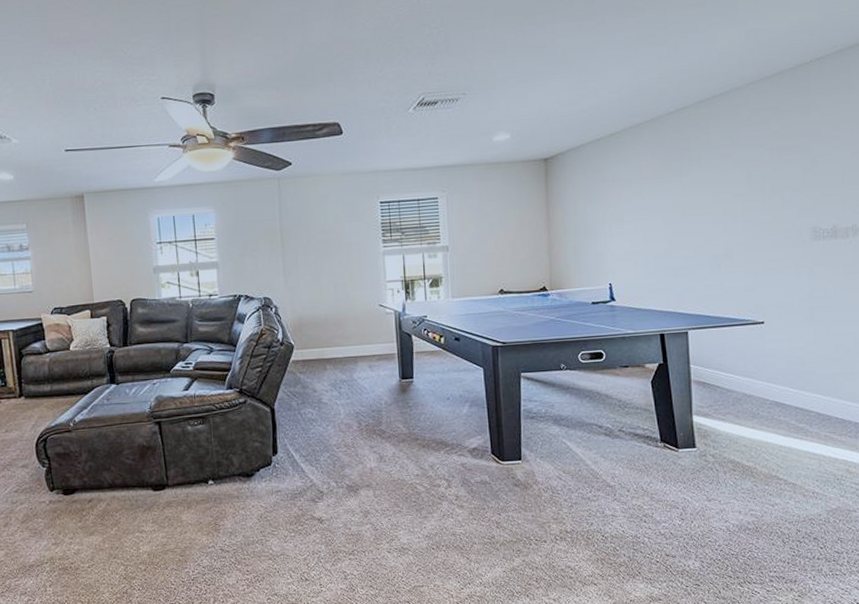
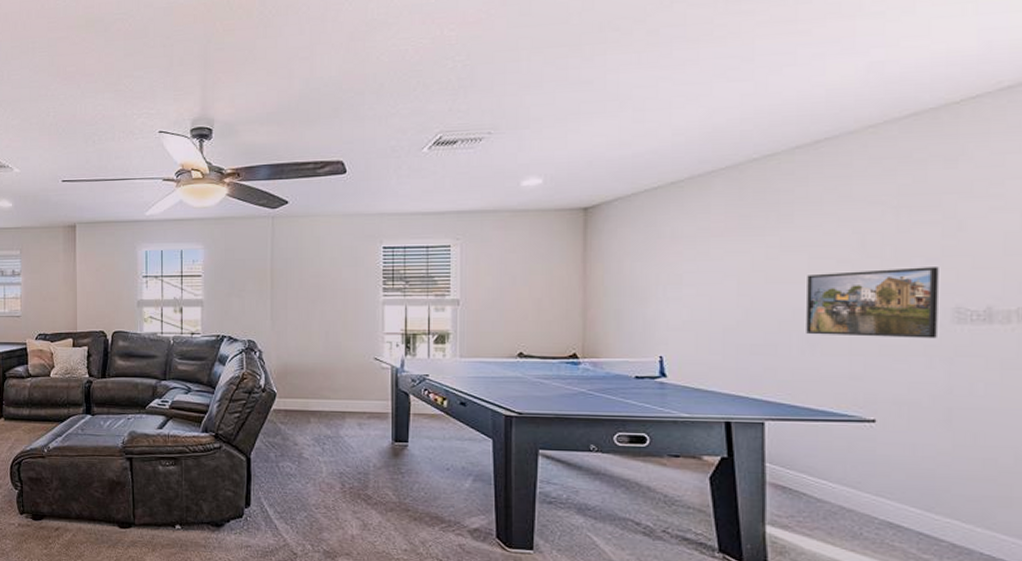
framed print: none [712,196,802,257] -> present [806,267,939,339]

